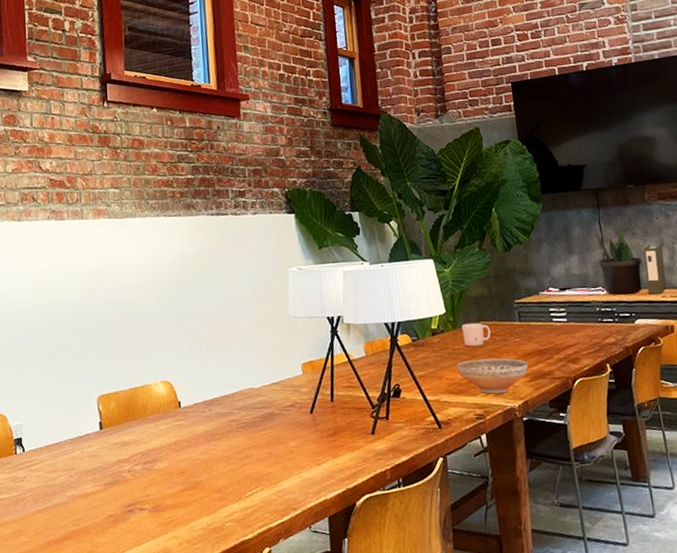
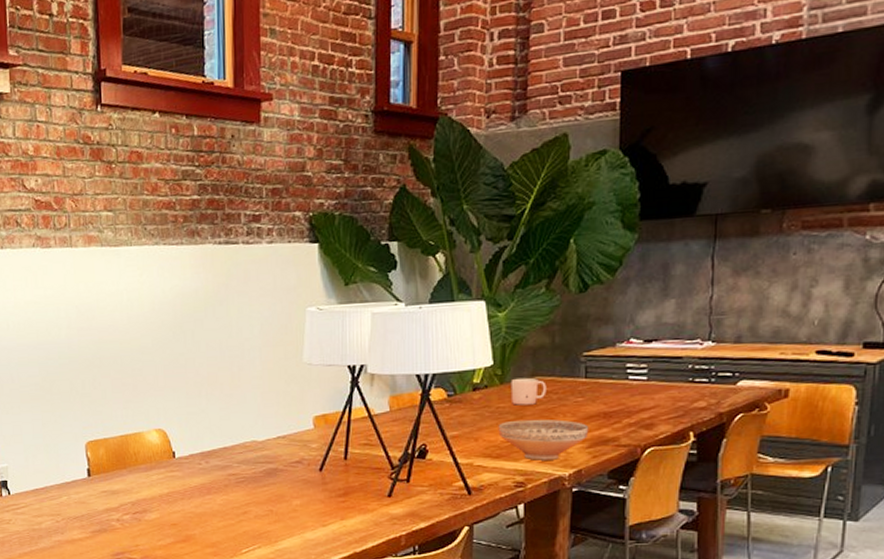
planter: present [596,231,642,295] -> none [702,270,761,350]
binder: present [643,244,667,295] -> none [763,287,795,351]

